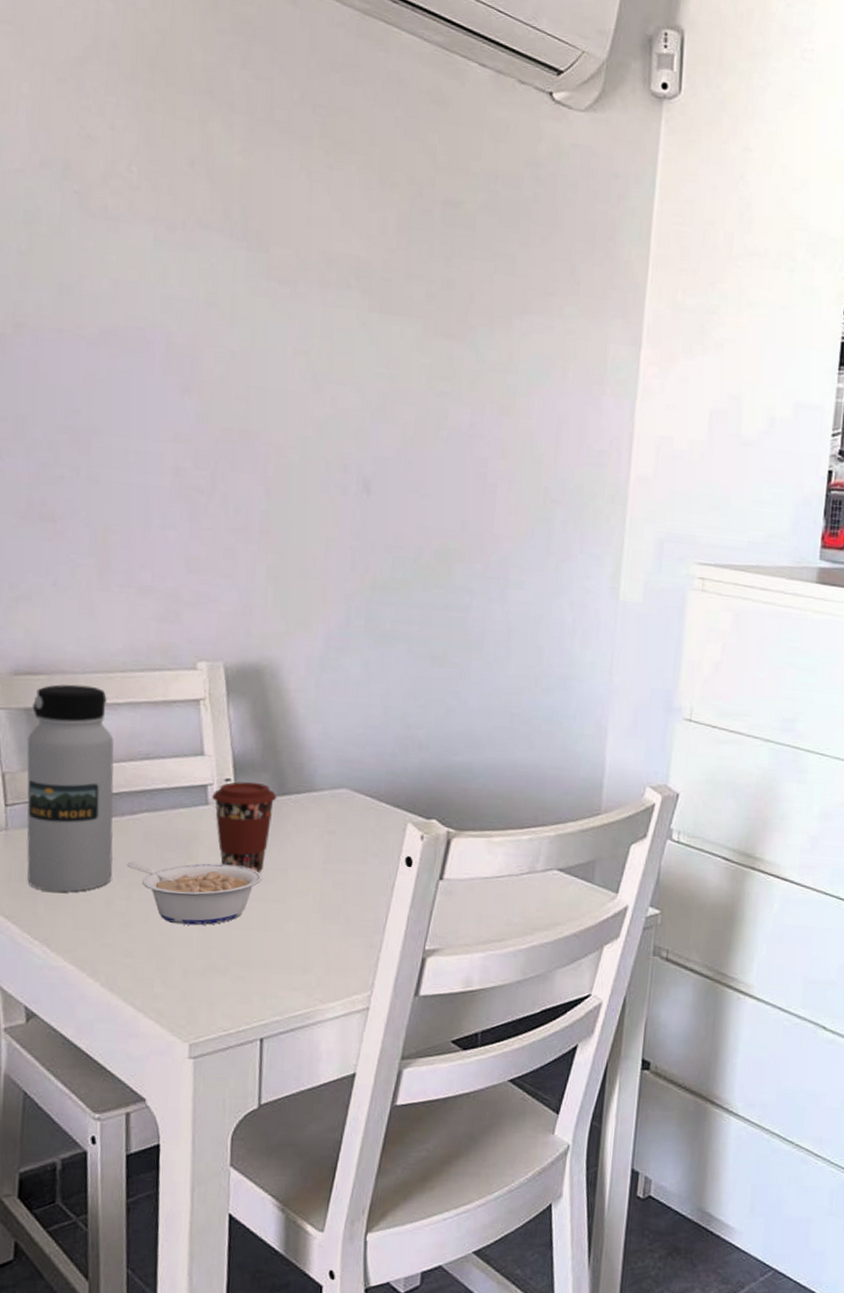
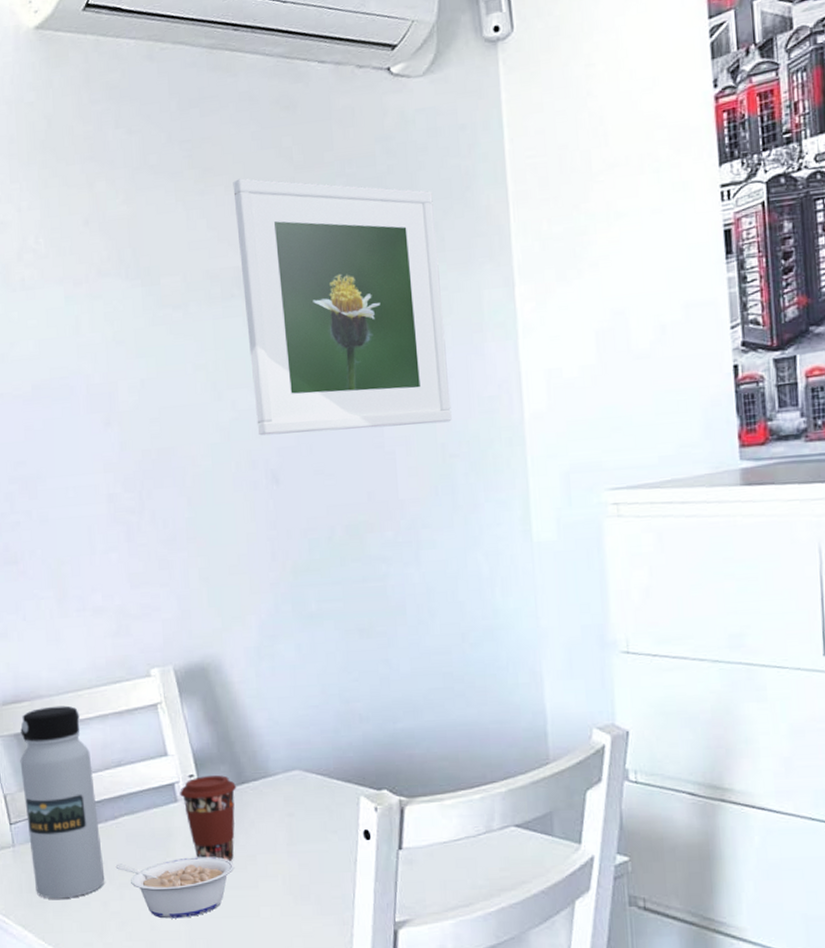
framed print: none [355,163,575,467] -> present [233,178,452,436]

